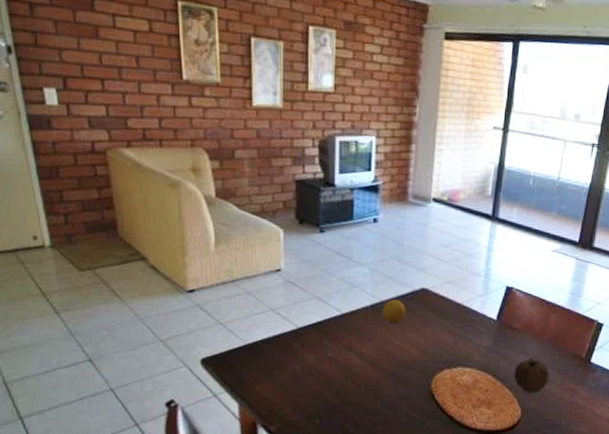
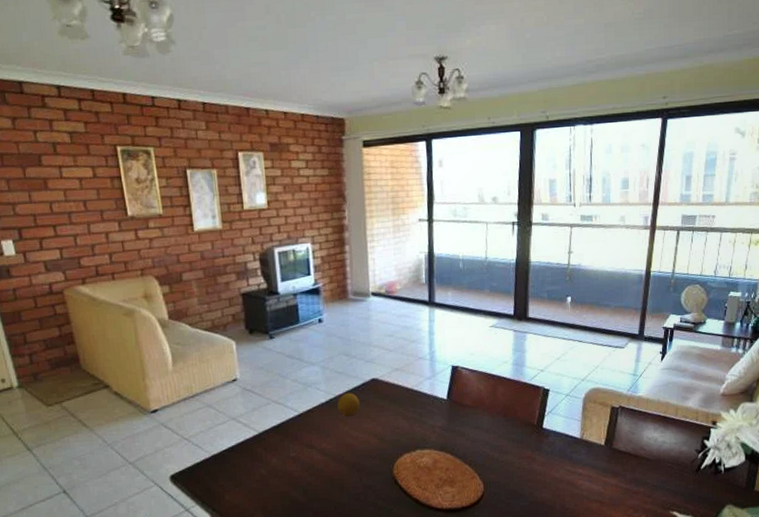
fruit: present [514,358,550,393] -> none [472,431,506,466]

